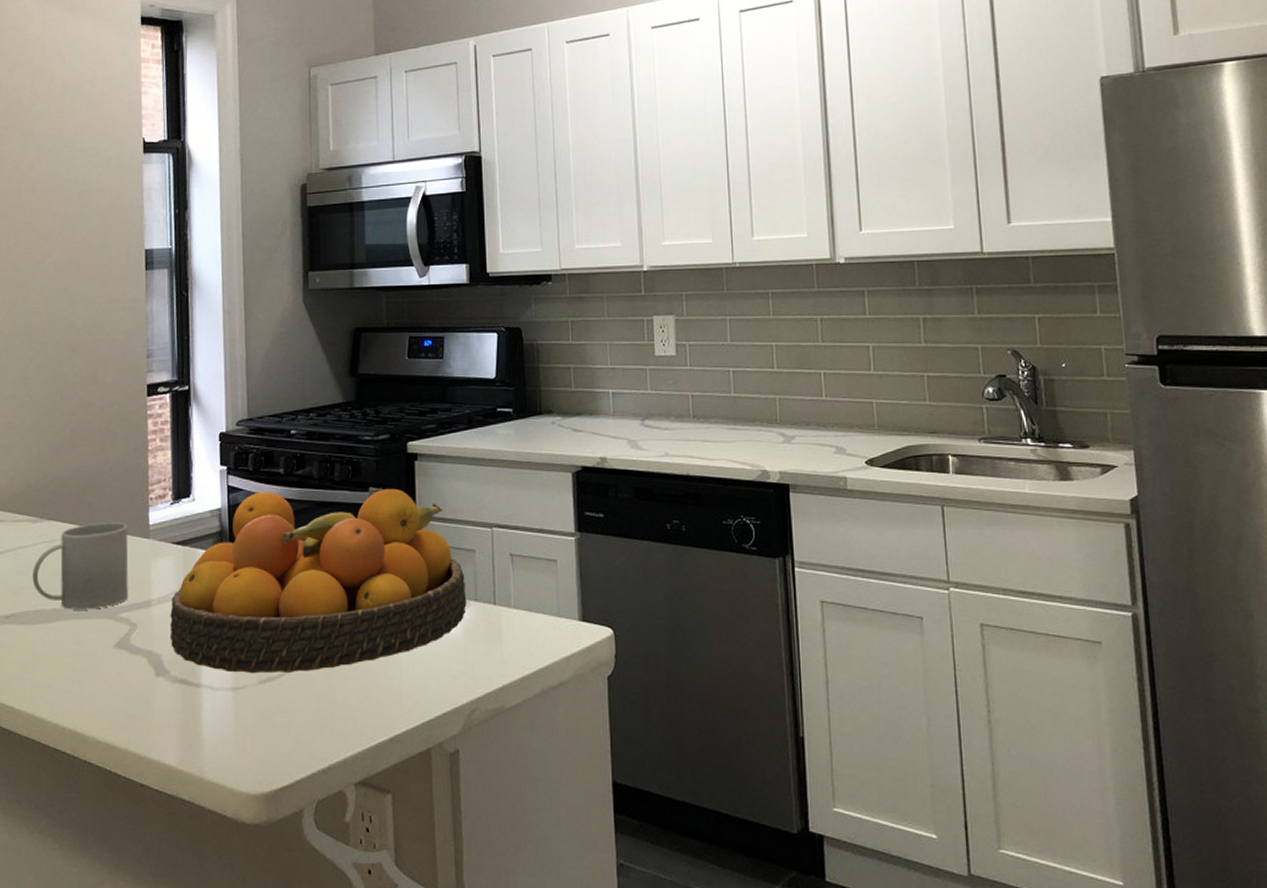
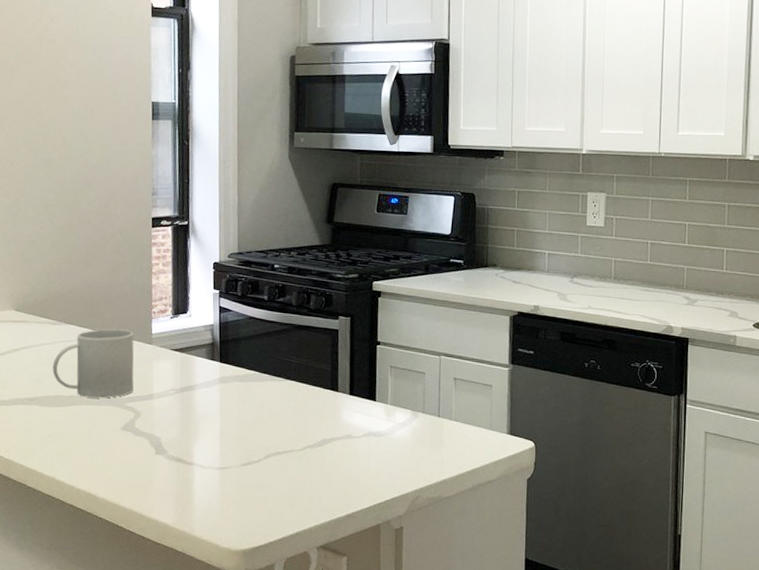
fruit bowl: present [170,488,467,674] -> none [168,313,416,459]

